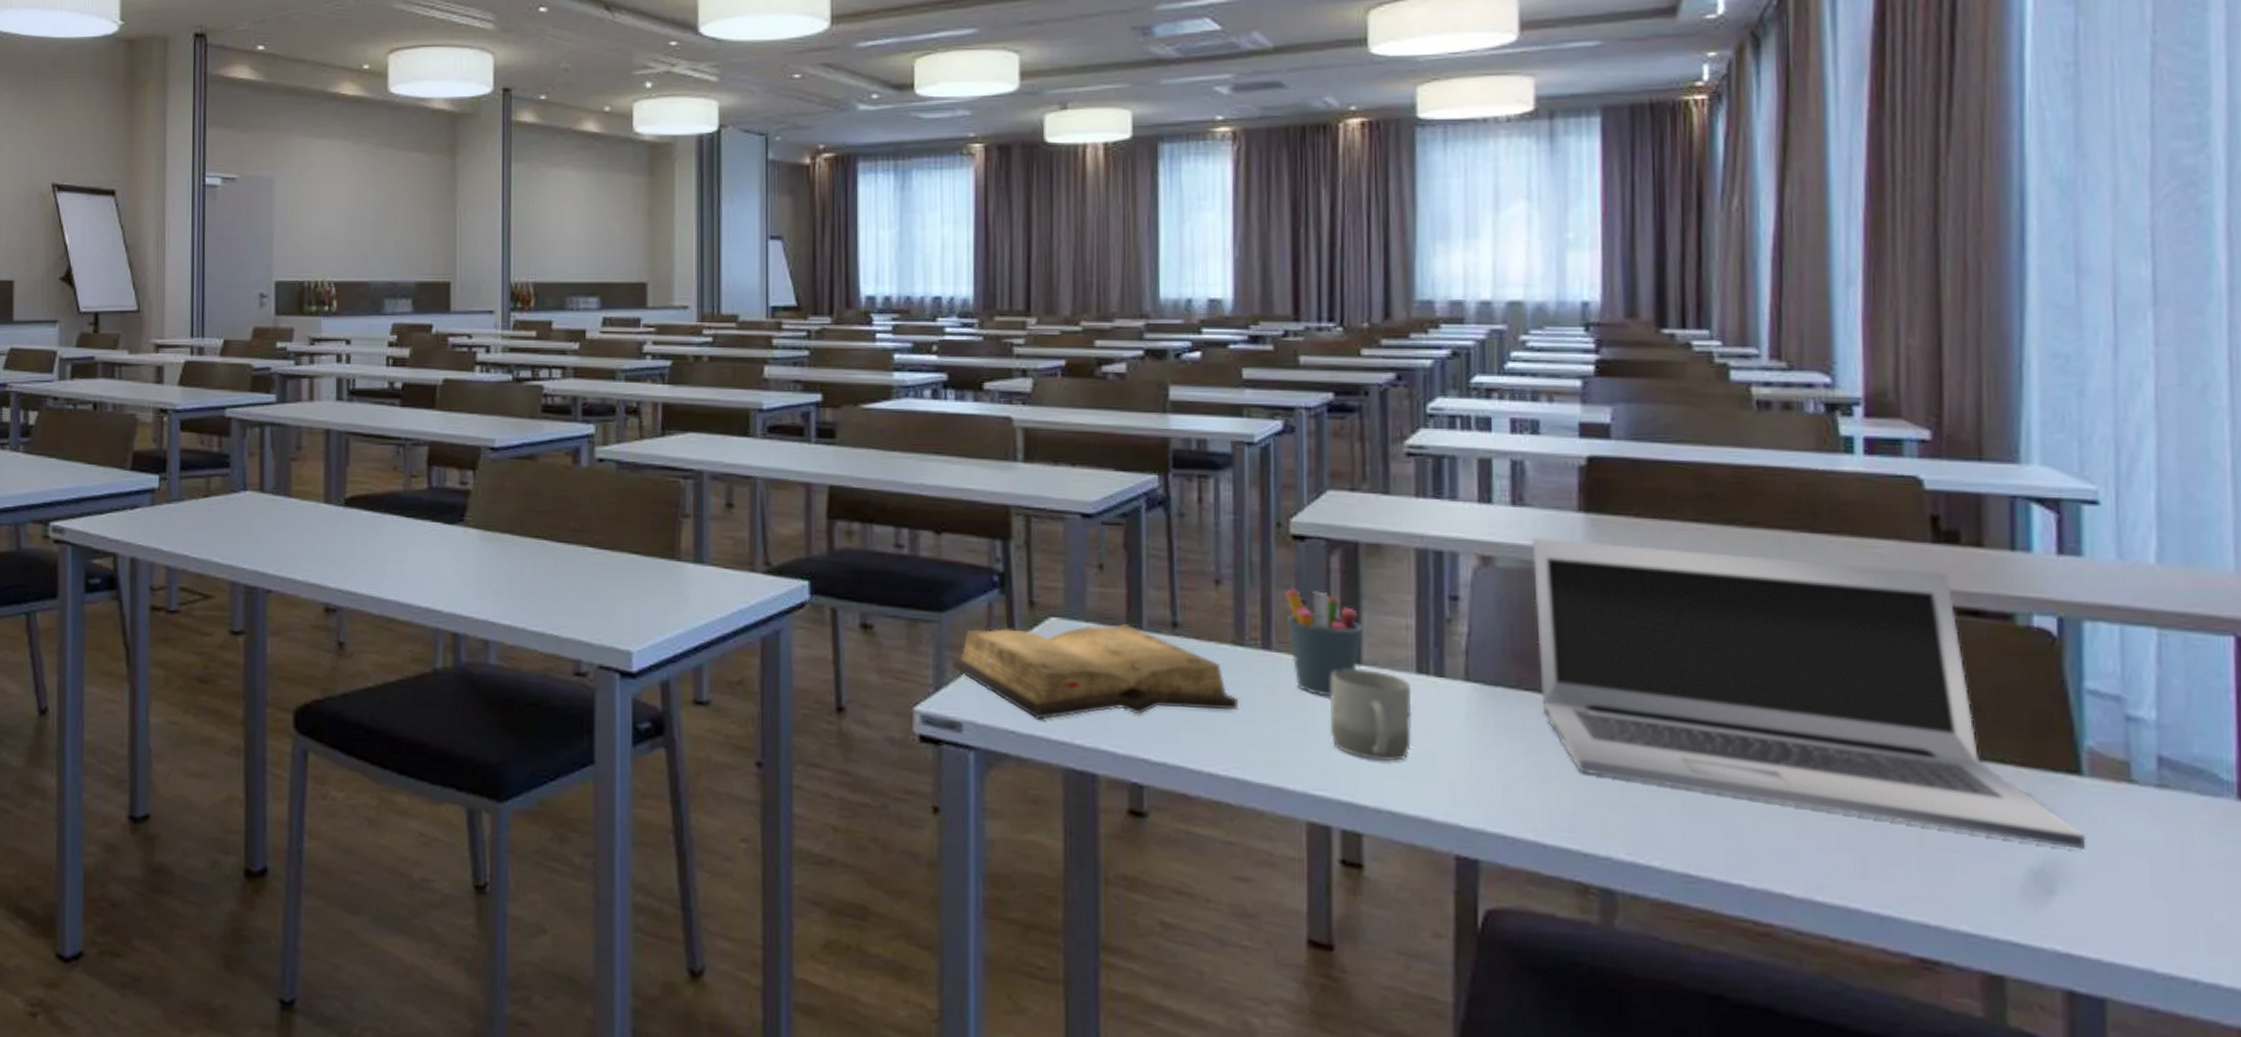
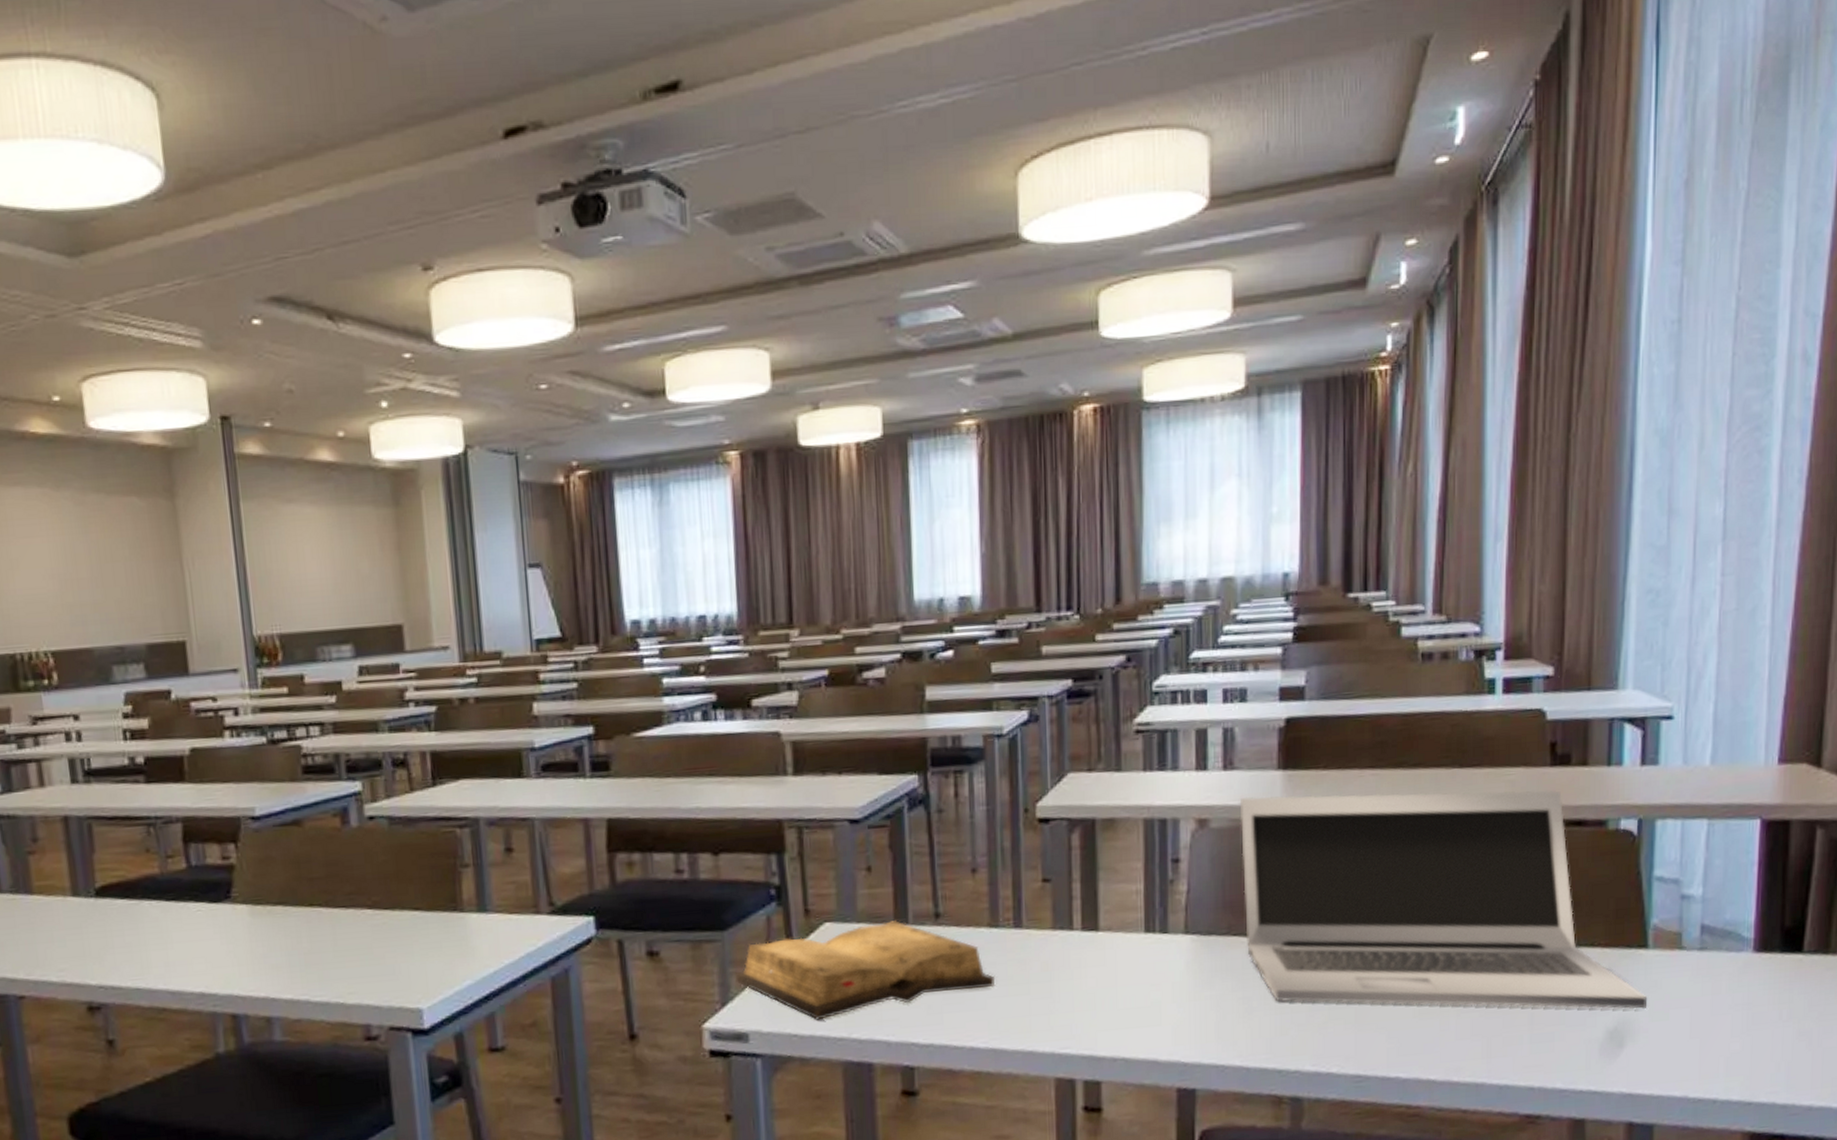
pen holder: present [1285,589,1363,696] -> none [1033,868,1100,964]
cup: present [1329,668,1412,762] -> none [1072,934,1142,1016]

